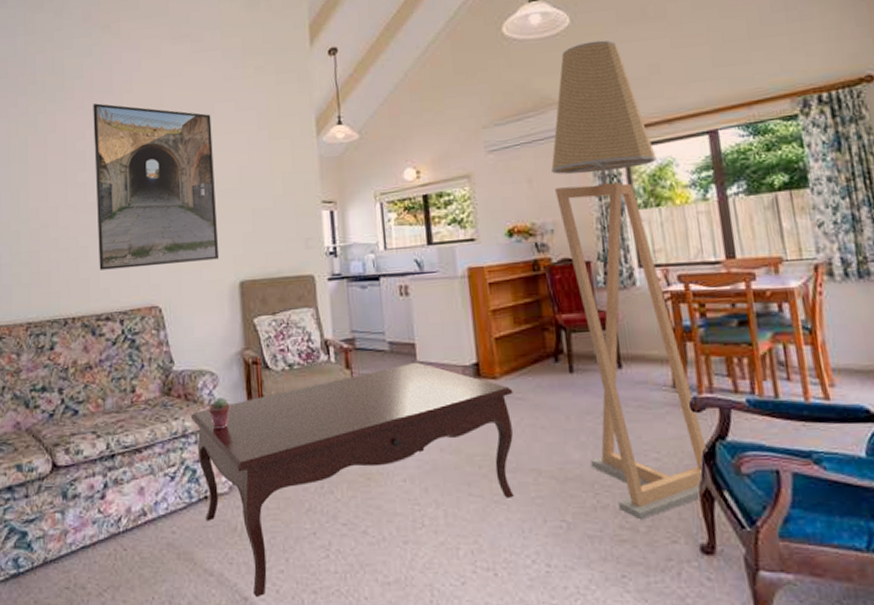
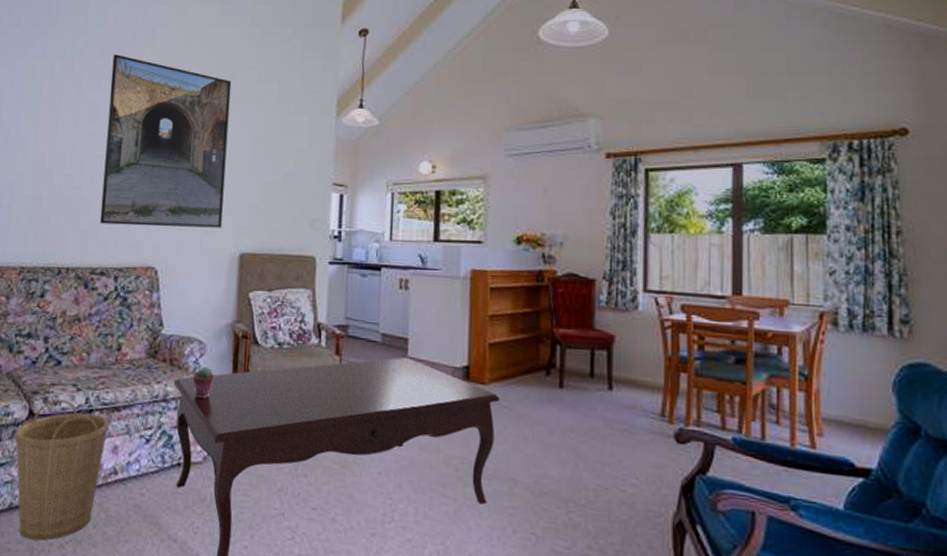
basket: none [41,448,133,592] -> present [14,399,110,541]
floor lamp: present [551,40,708,520] -> none [568,57,686,543]

